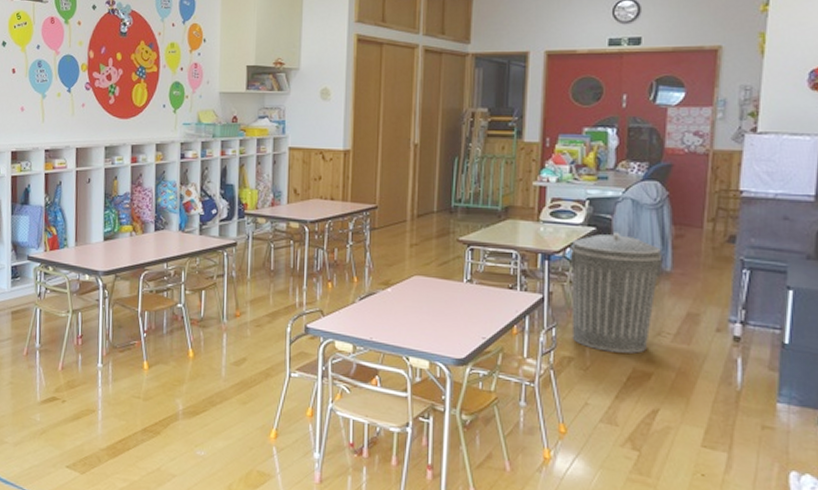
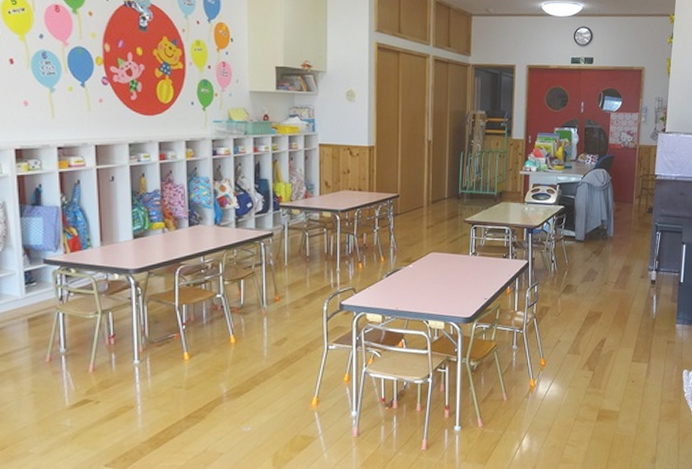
trash can: present [569,232,663,354] -> none [546,209,608,300]

